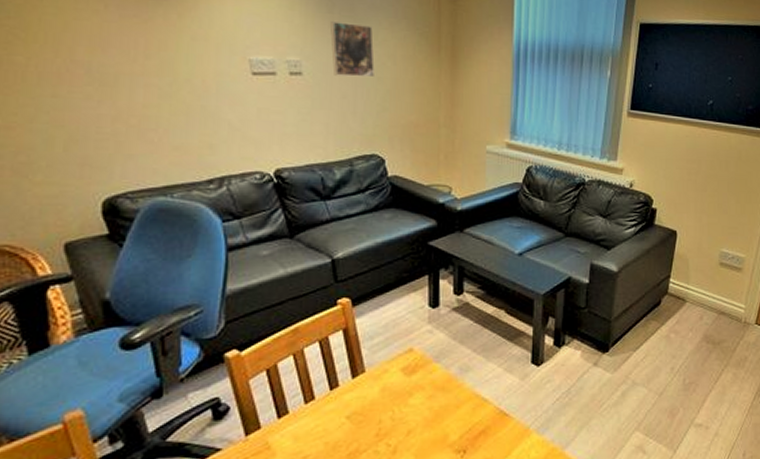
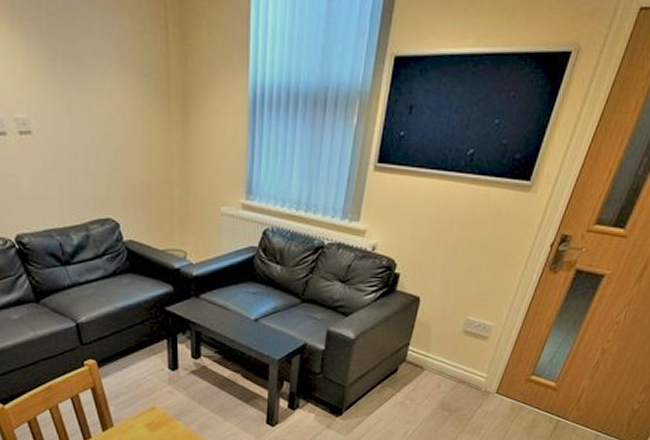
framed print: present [330,21,375,78] -> none [55,71,103,135]

